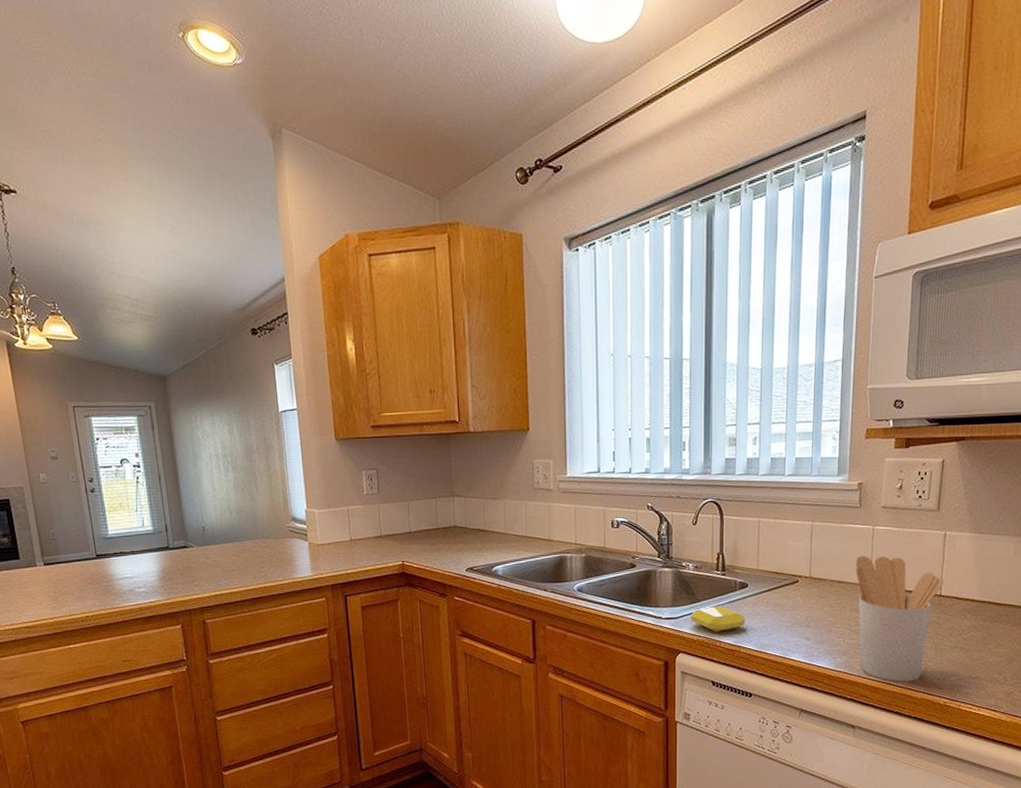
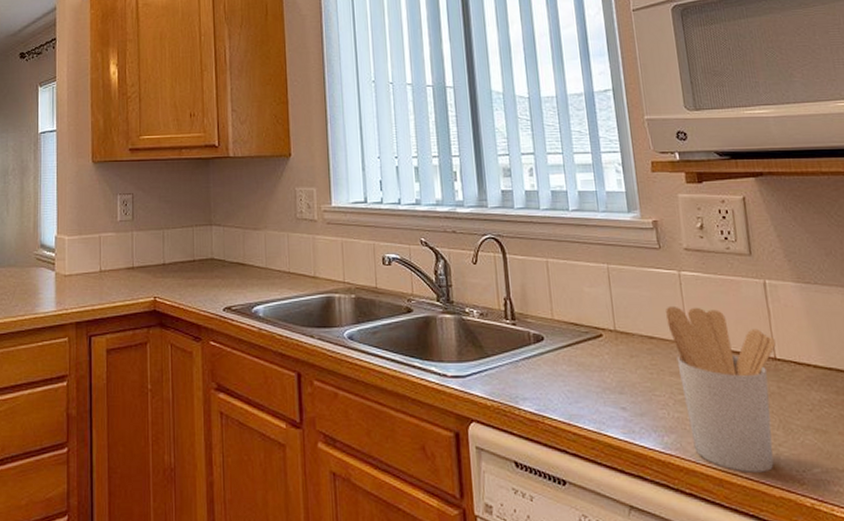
soap bar: present [691,606,746,632] -> none [481,363,547,396]

